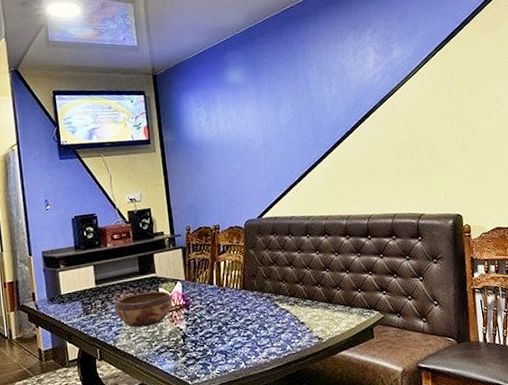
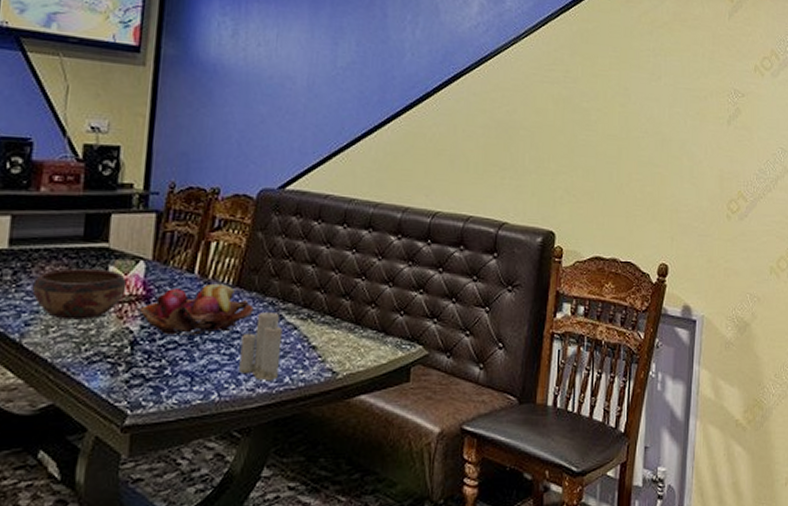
fruit basket: none [183,288,258,328] -> present [139,283,254,335]
candle: none [253,301,282,351] -> present [239,309,283,382]

